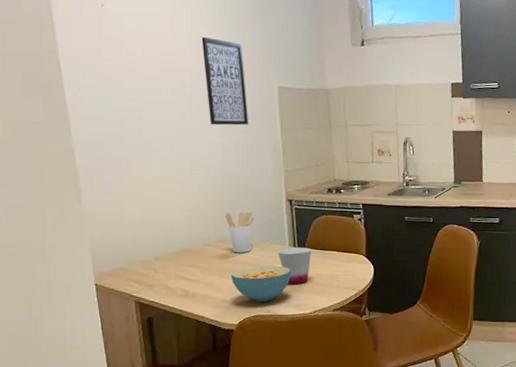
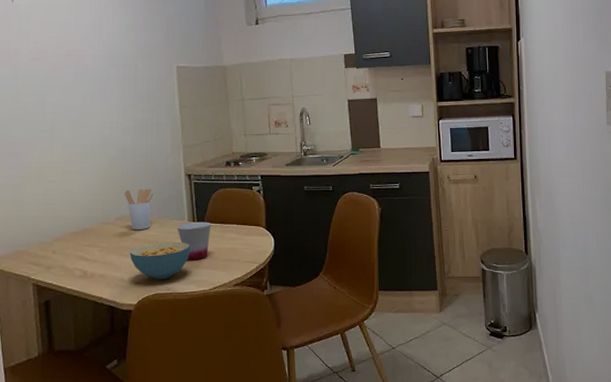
wall art: present [201,37,249,126] -> none [104,25,149,106]

